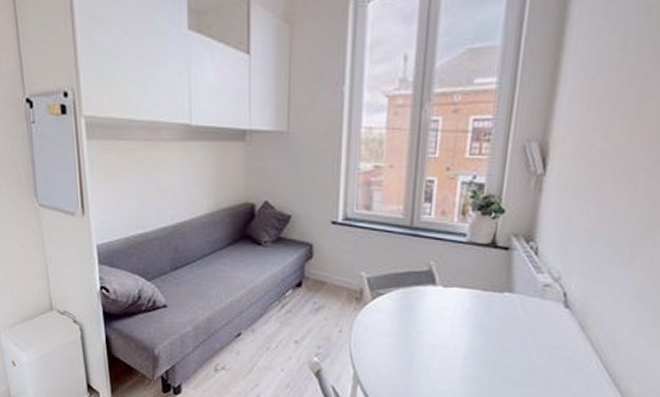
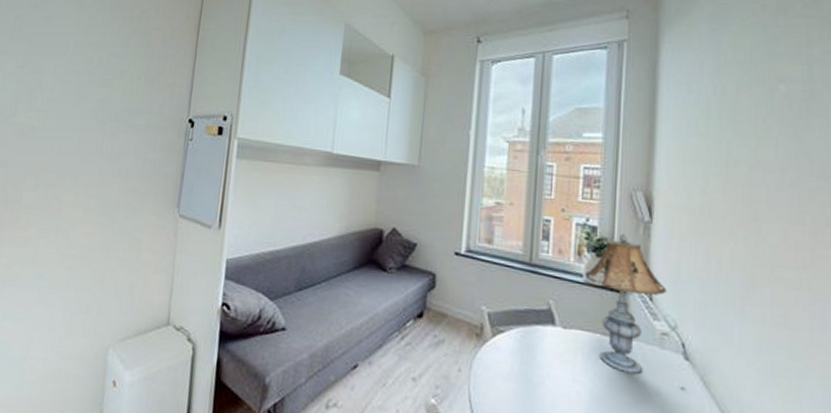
table lamp: none [468,188,564,335] -> present [584,233,687,391]

